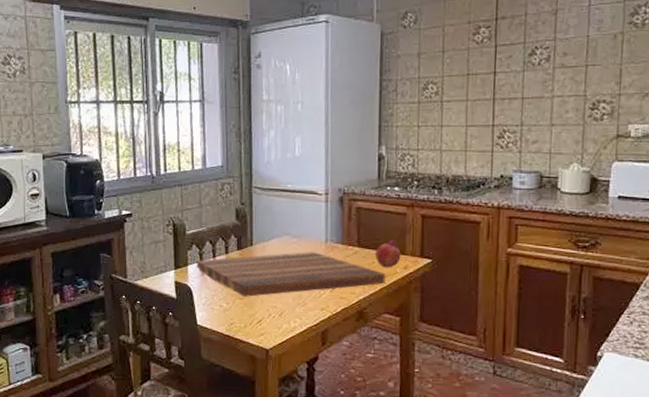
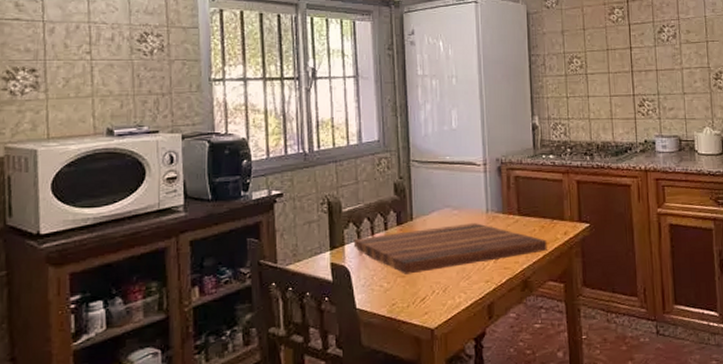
fruit: present [375,239,401,268] -> none [536,206,560,235]

